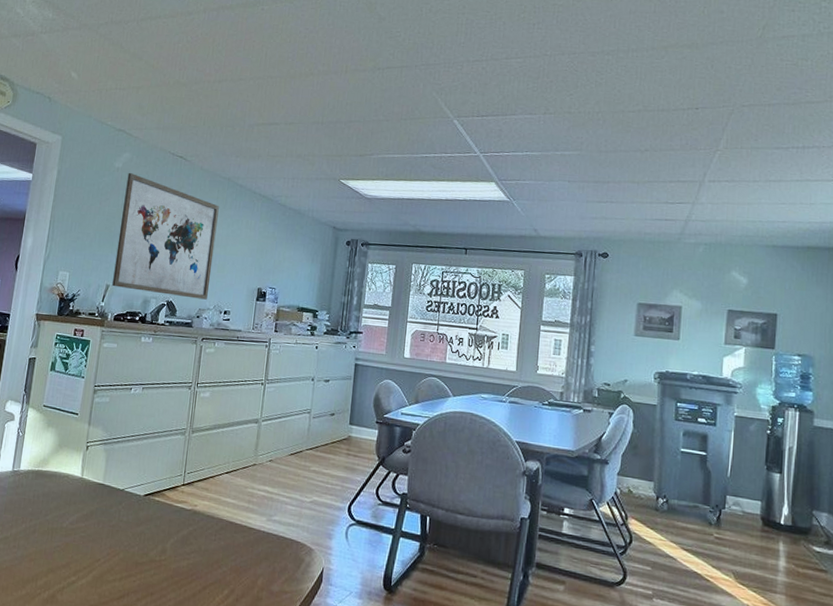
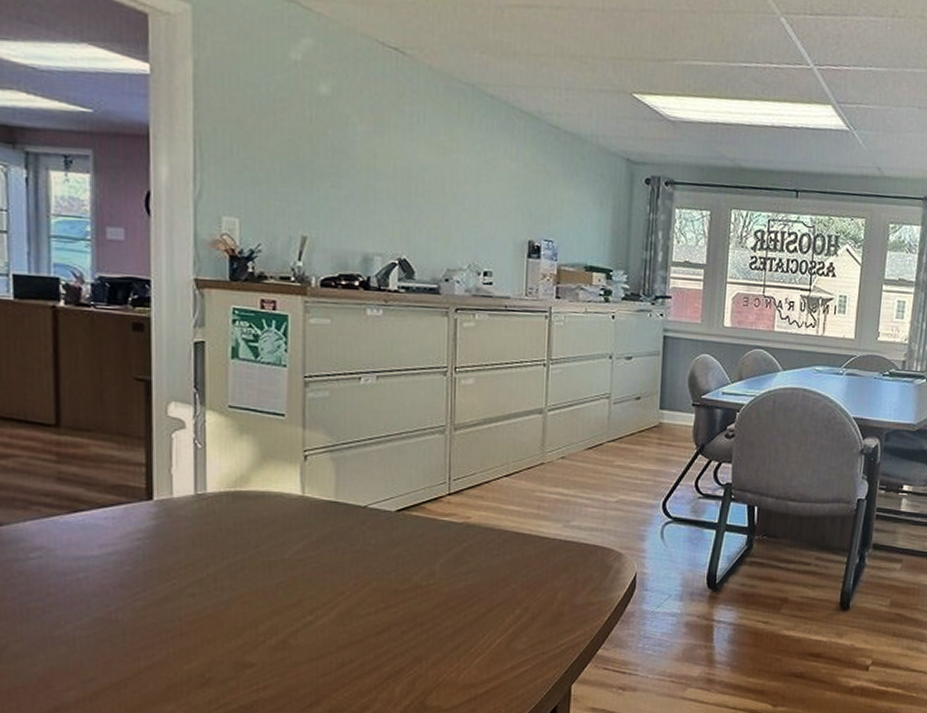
wall art: present [112,172,219,300] -> none [311,68,462,257]

